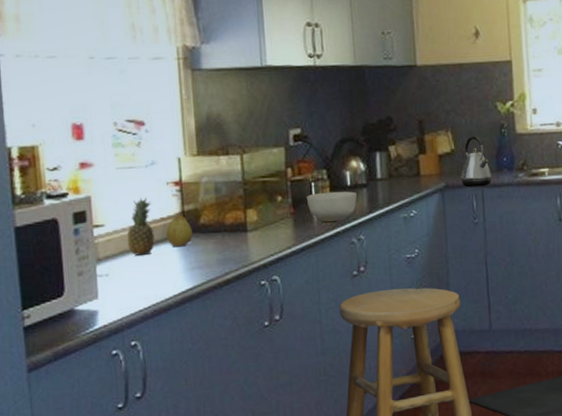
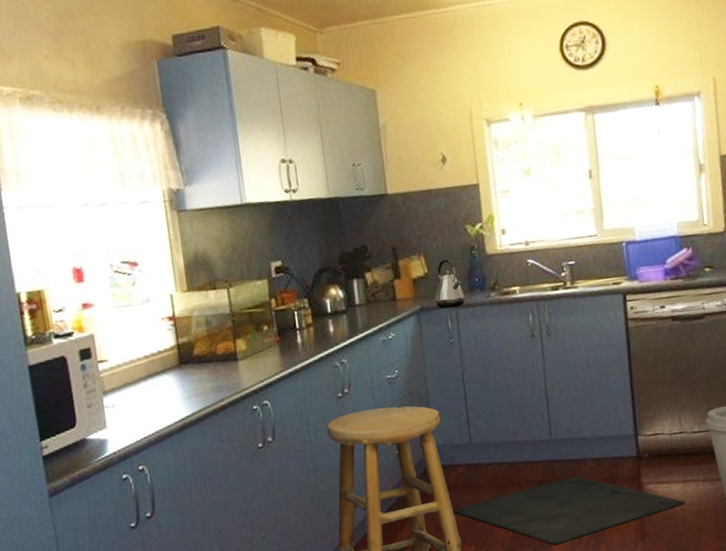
fruit: present [127,197,155,255] -> none [129,333,154,387]
fruit: present [166,210,193,247] -> none [164,342,188,377]
bowl: present [306,191,358,223] -> none [290,318,338,349]

